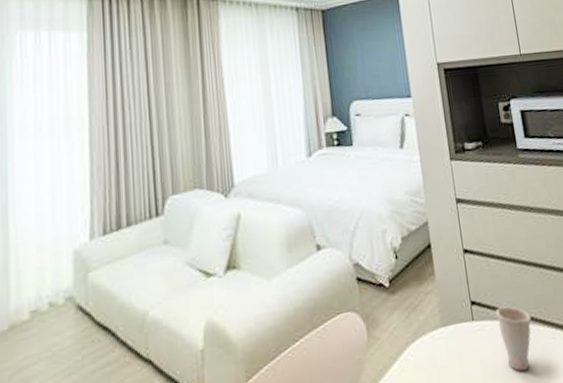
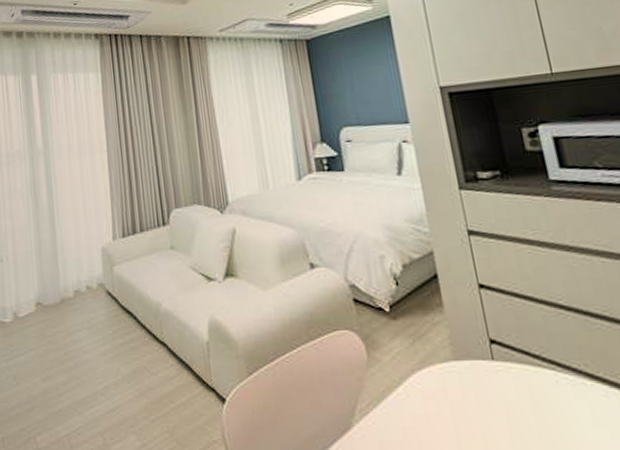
cup: present [495,306,531,372] -> none [522,351,573,425]

